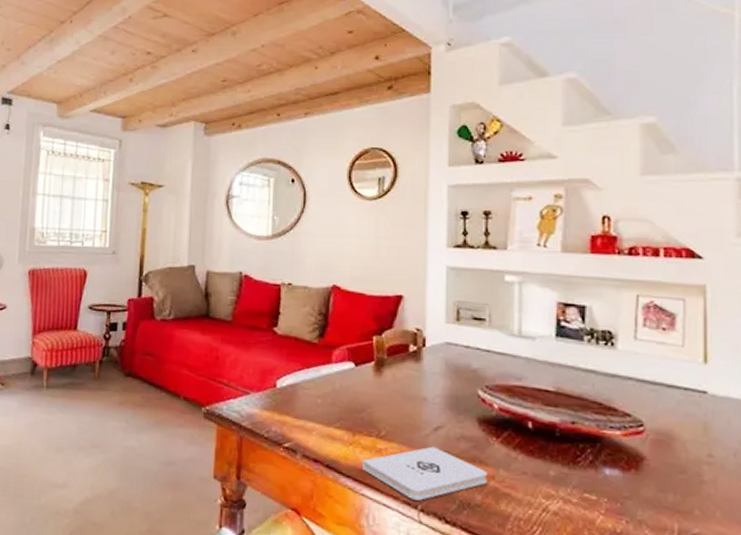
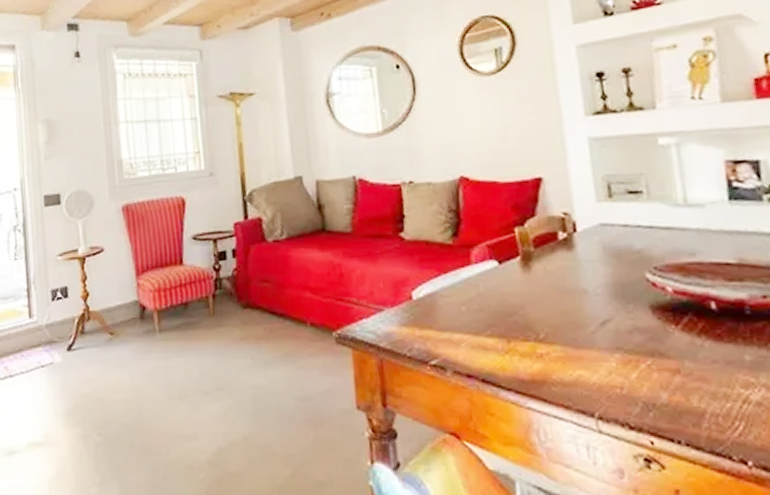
notepad: present [363,446,487,501] -> none [523,344,672,407]

